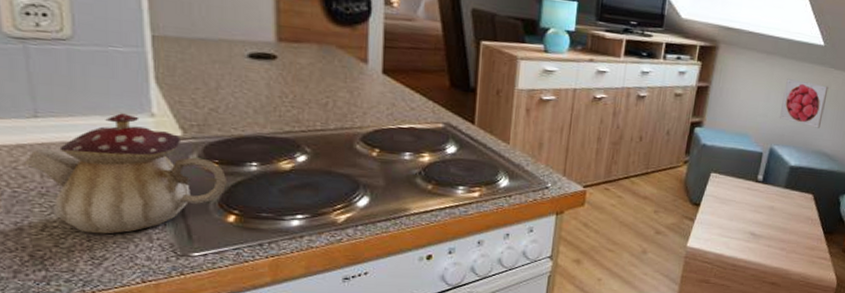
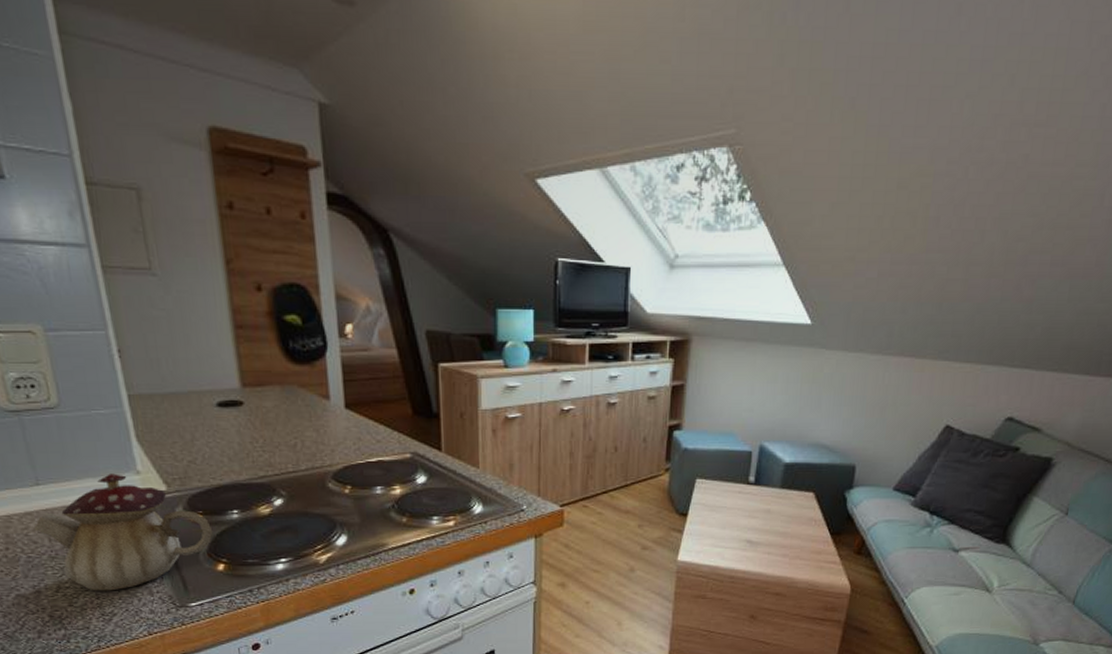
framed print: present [779,79,829,128] -> none [766,366,821,418]

